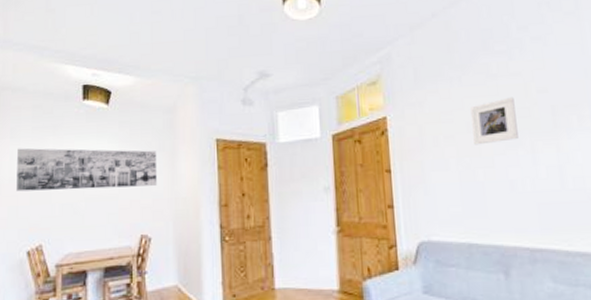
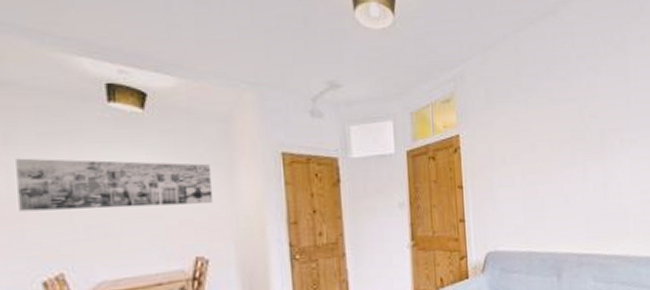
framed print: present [470,97,518,145] -> none [534,121,573,164]

